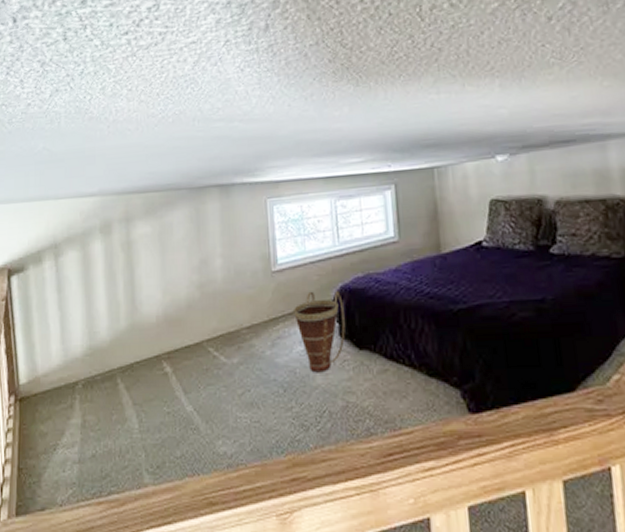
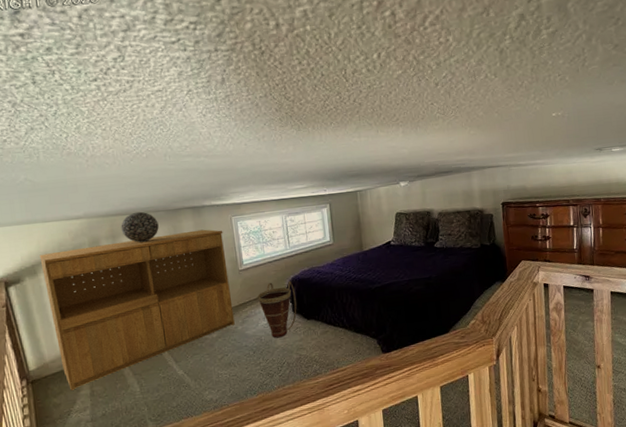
bookcase: none [47,214,262,417] -> present [39,229,235,391]
decorative sphere: none [137,189,179,228] -> present [121,211,159,243]

